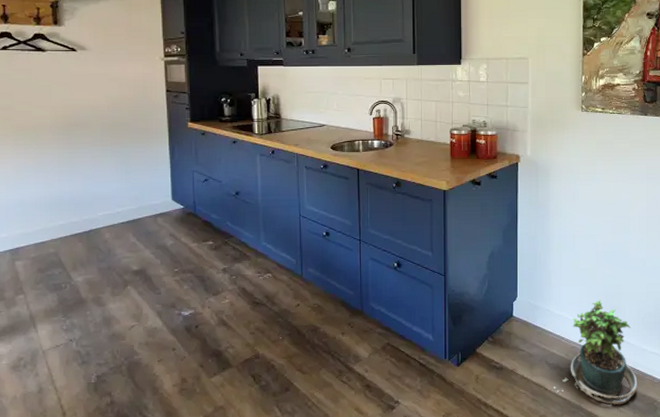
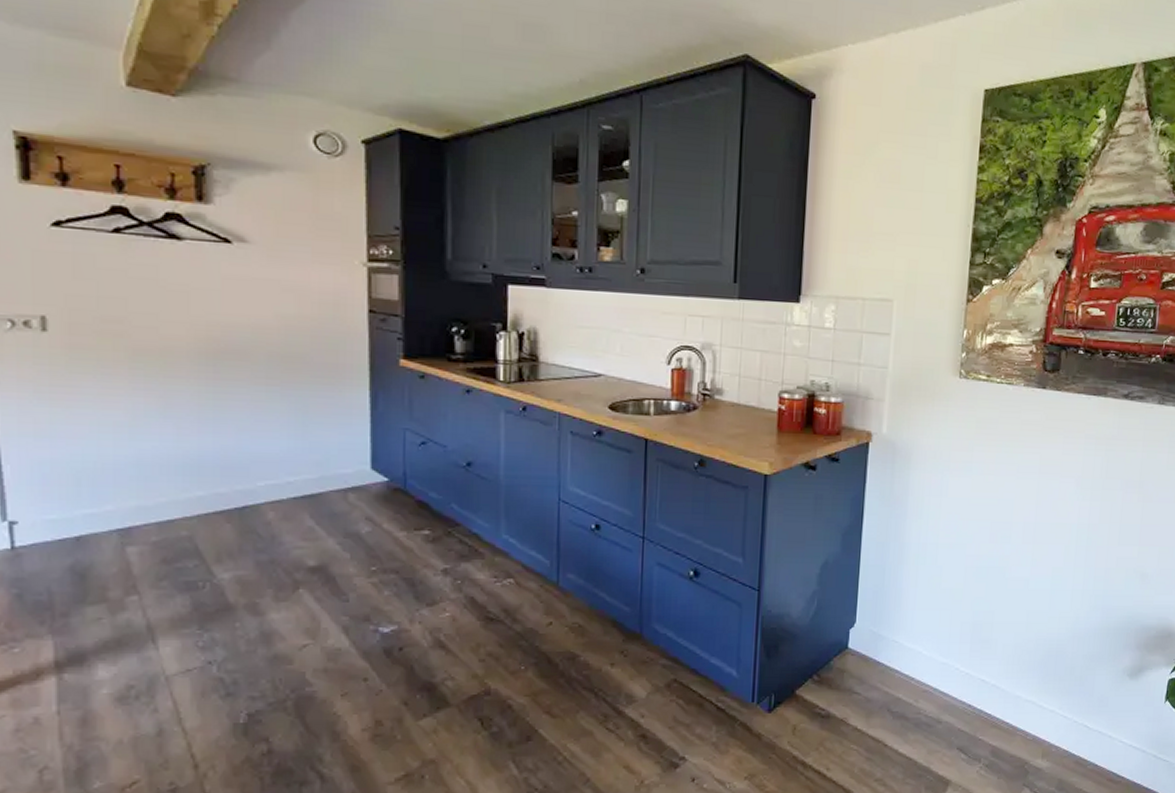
potted plant: present [553,300,638,407] -> none [895,630,1006,770]

